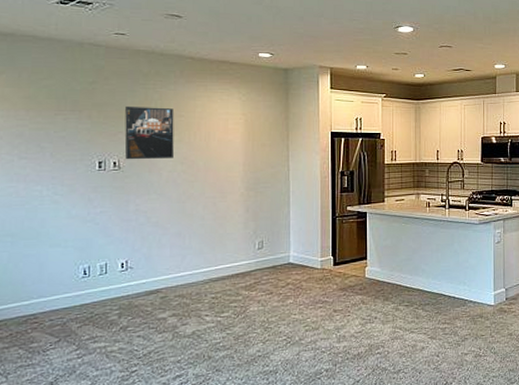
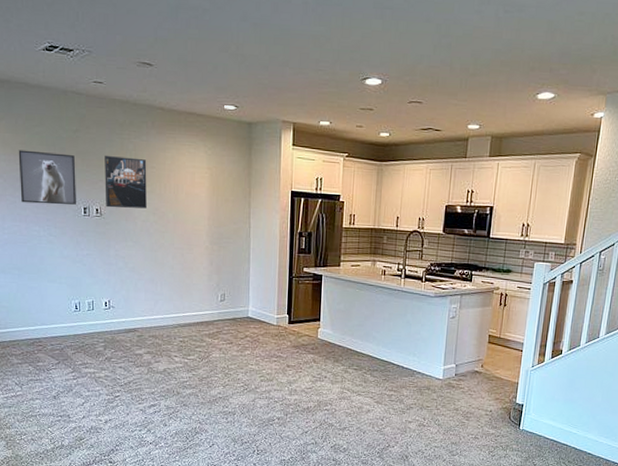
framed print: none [19,104,91,161] -> present [18,150,76,205]

